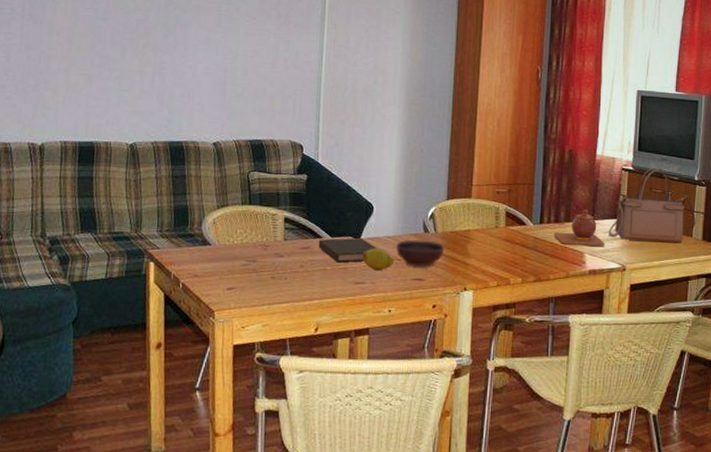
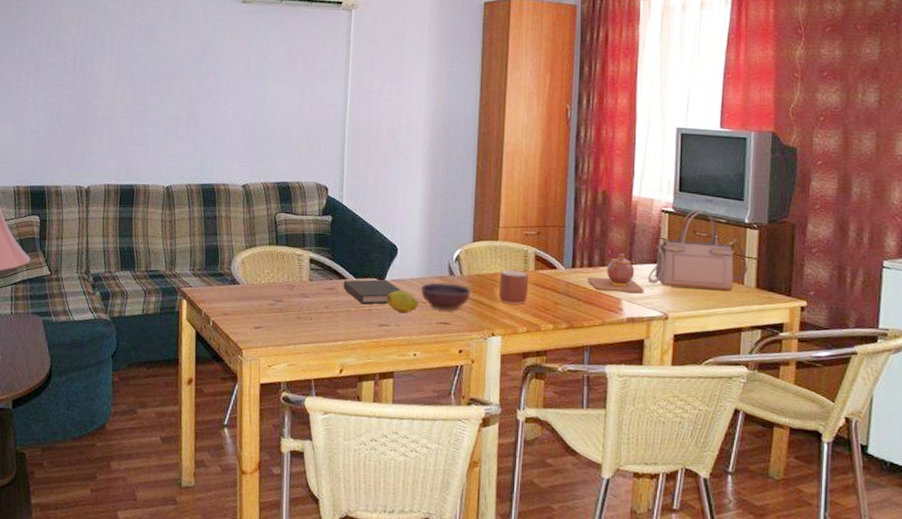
mug: none [471,226,500,261] -> present [498,270,529,305]

